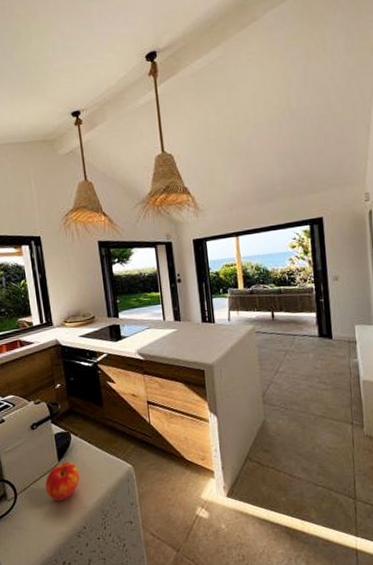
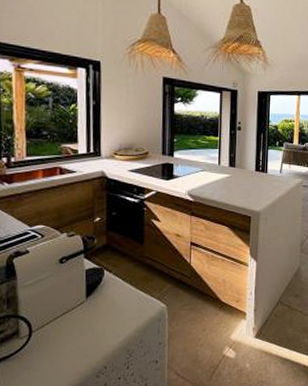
apple: present [45,462,80,502] -> none [66,299,109,340]

